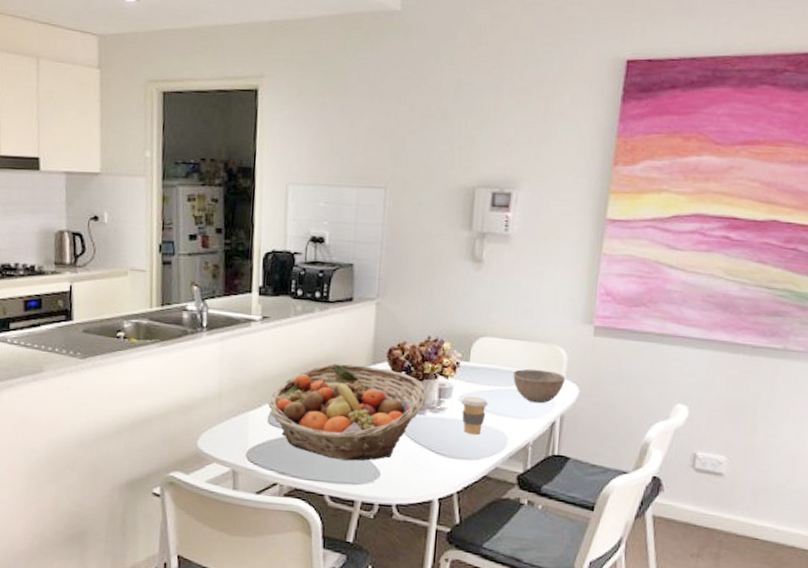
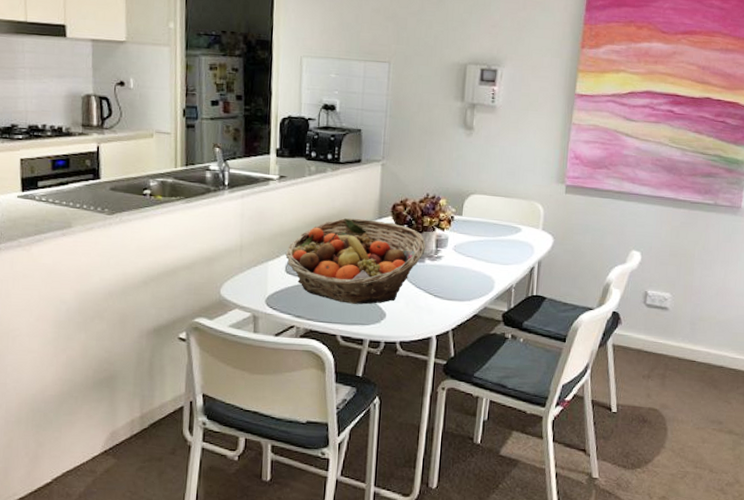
coffee cup: present [461,396,488,435] -> none [455,246,478,280]
bowl: present [513,368,566,404] -> none [499,221,543,252]

